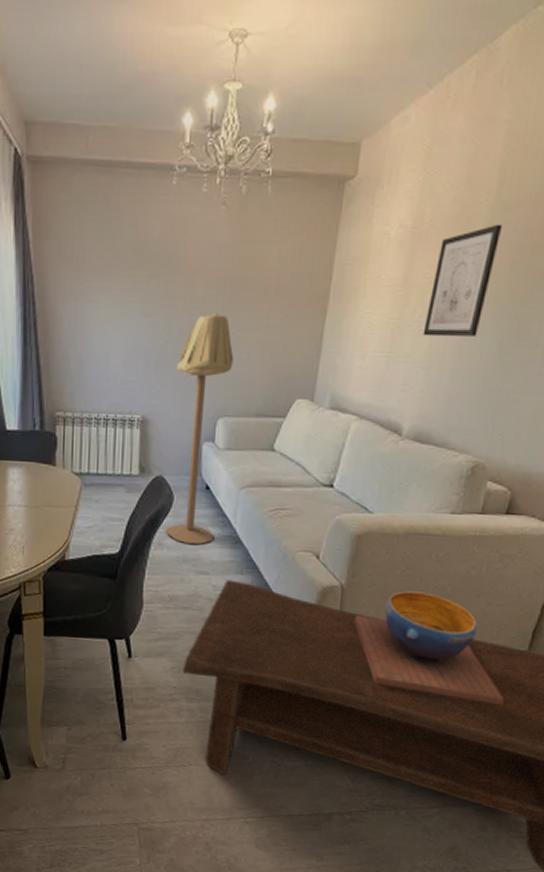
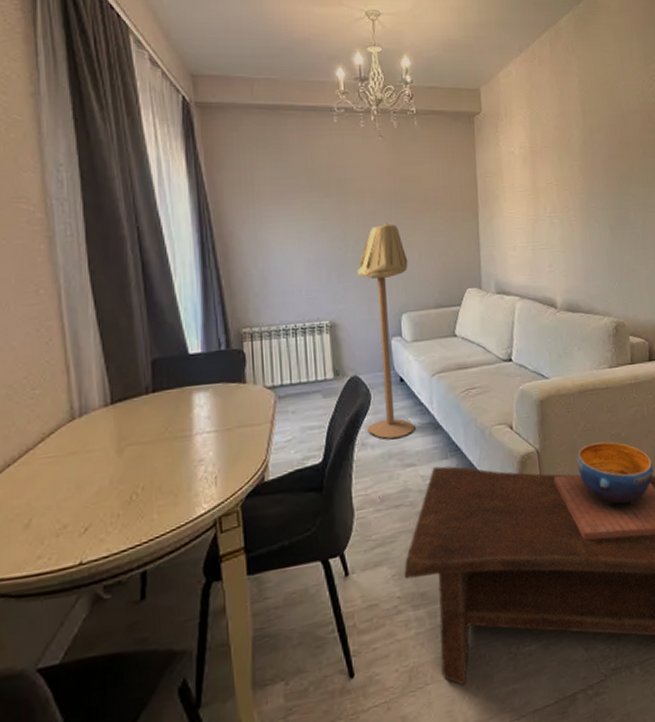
wall art: present [422,224,502,337] -> none [553,142,594,227]

